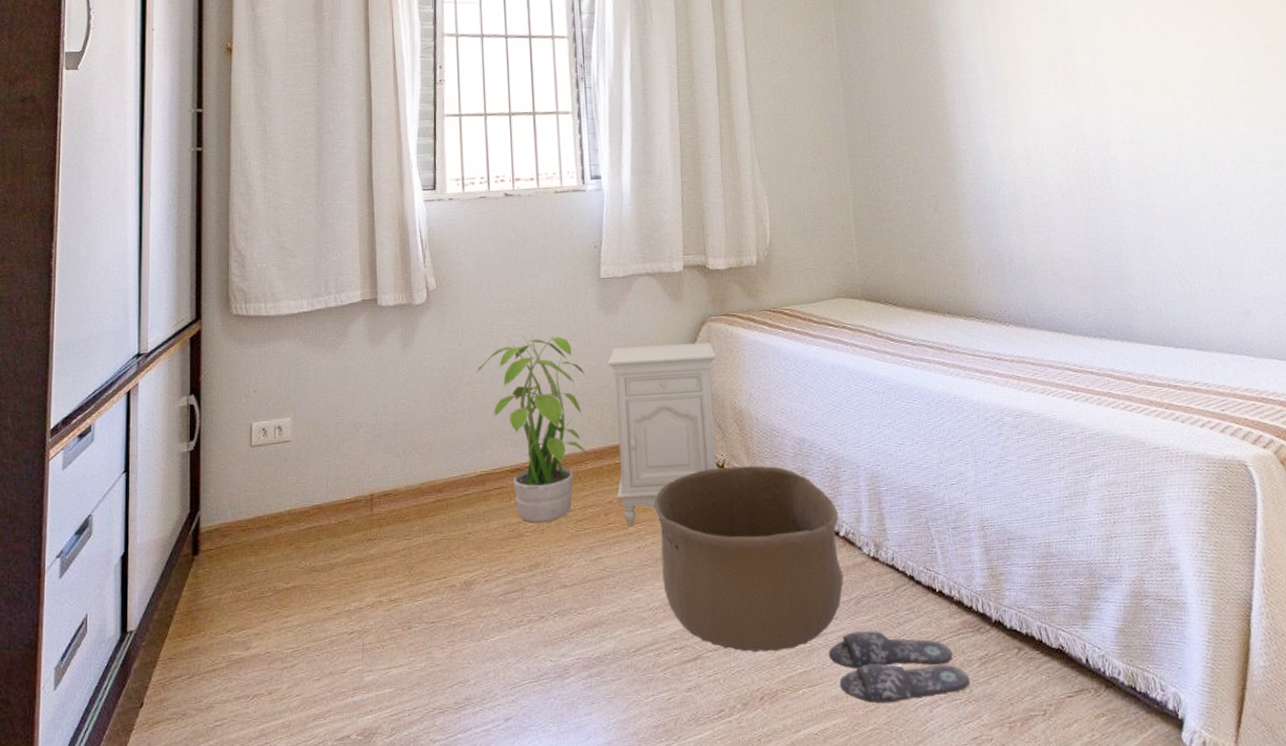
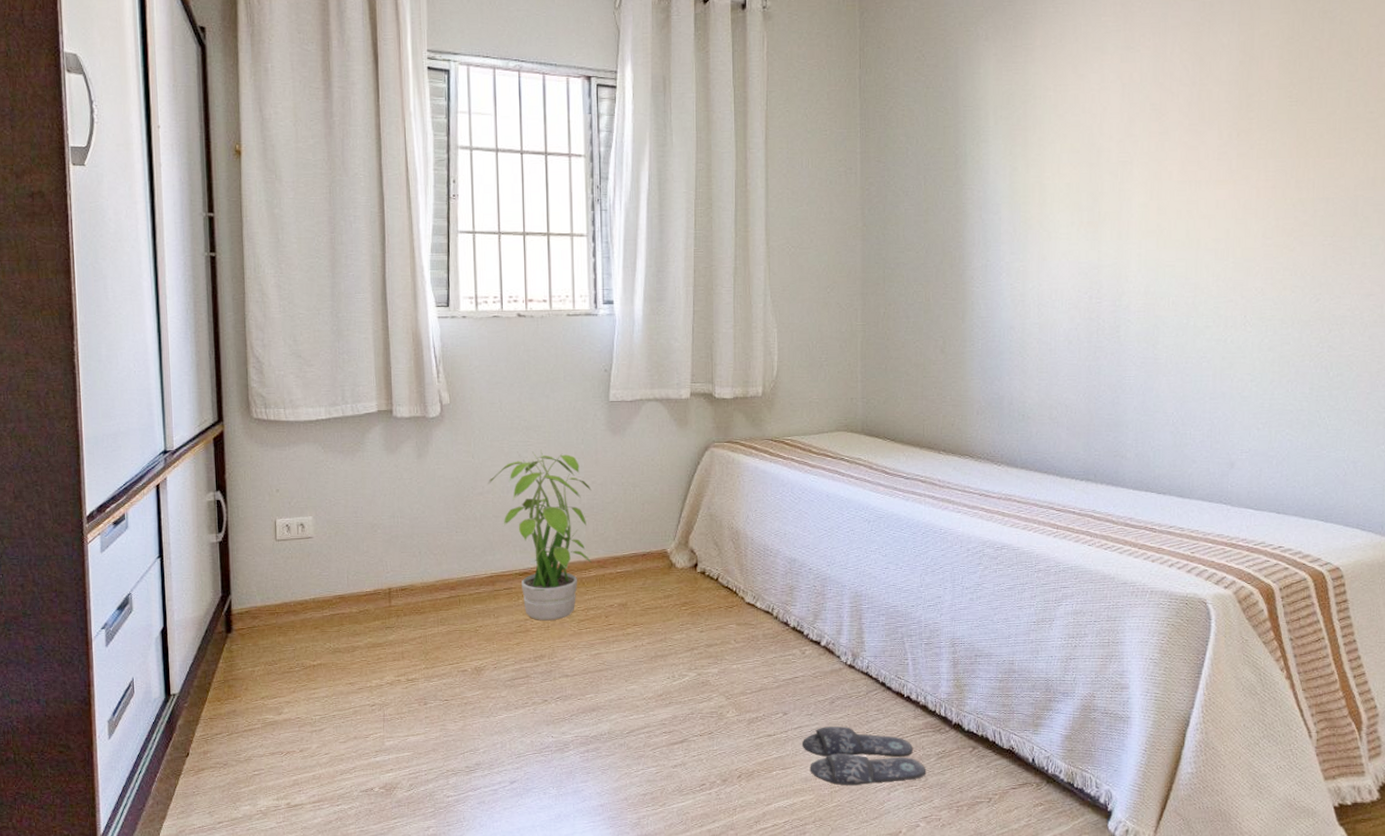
nightstand: present [608,342,718,526] -> none [613,466,718,627]
basket: present [653,465,844,653] -> none [651,581,822,739]

